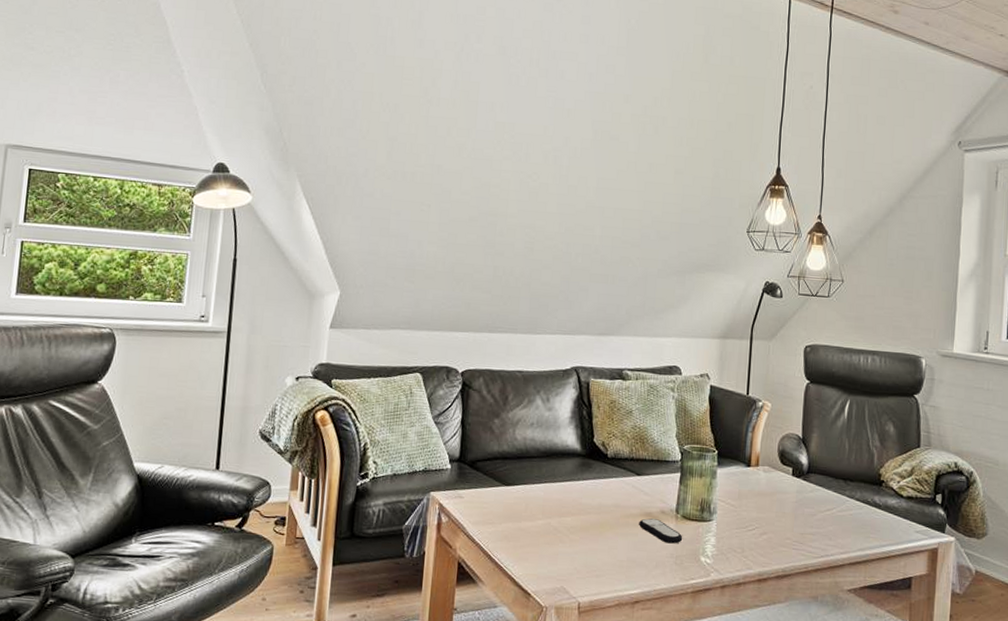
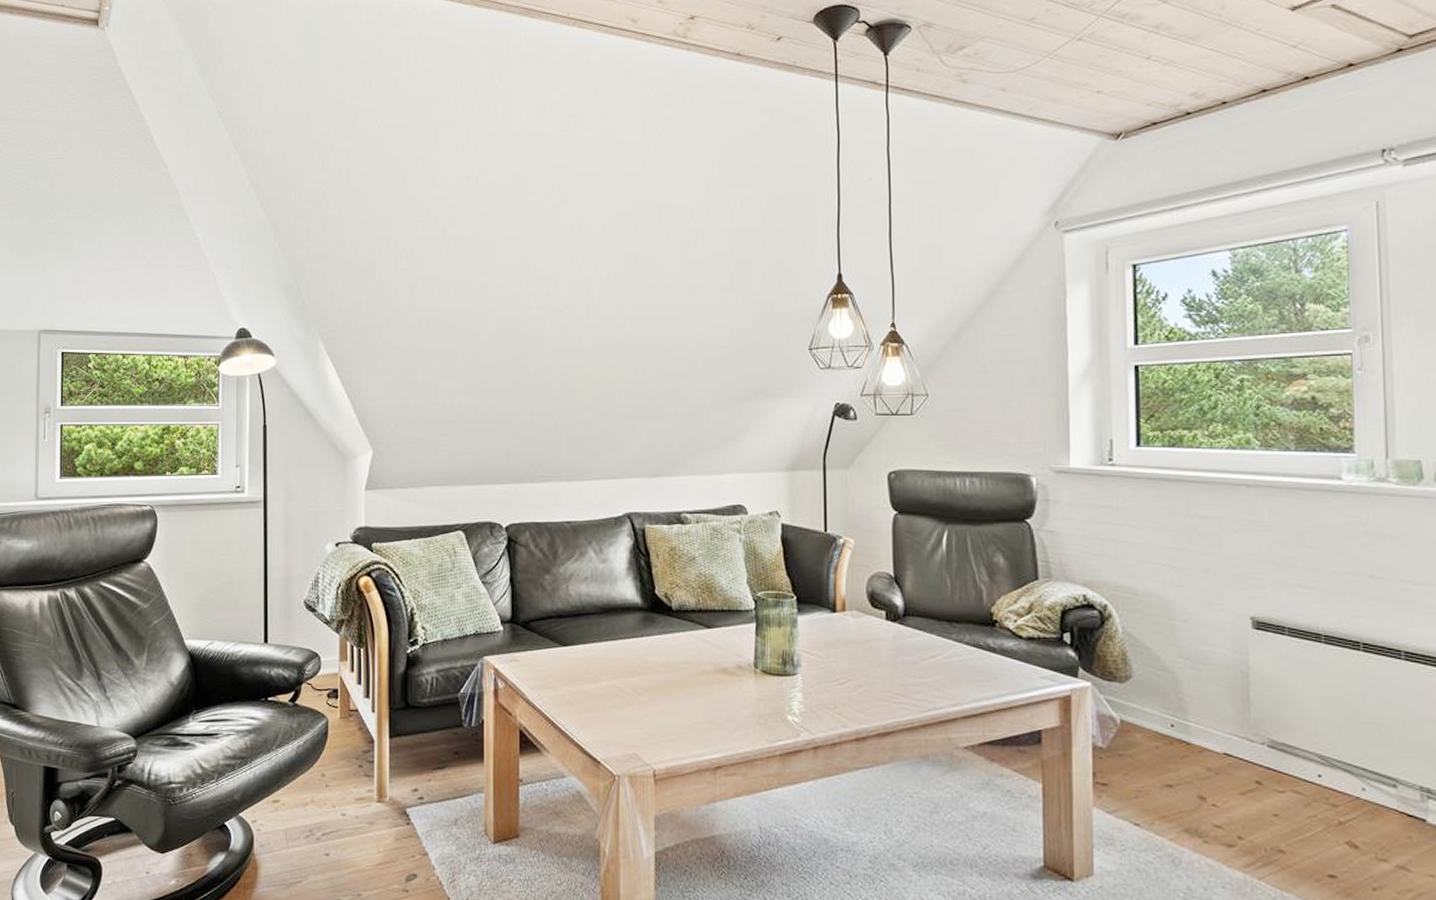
remote control: present [639,518,683,544] -> none [713,675,765,702]

